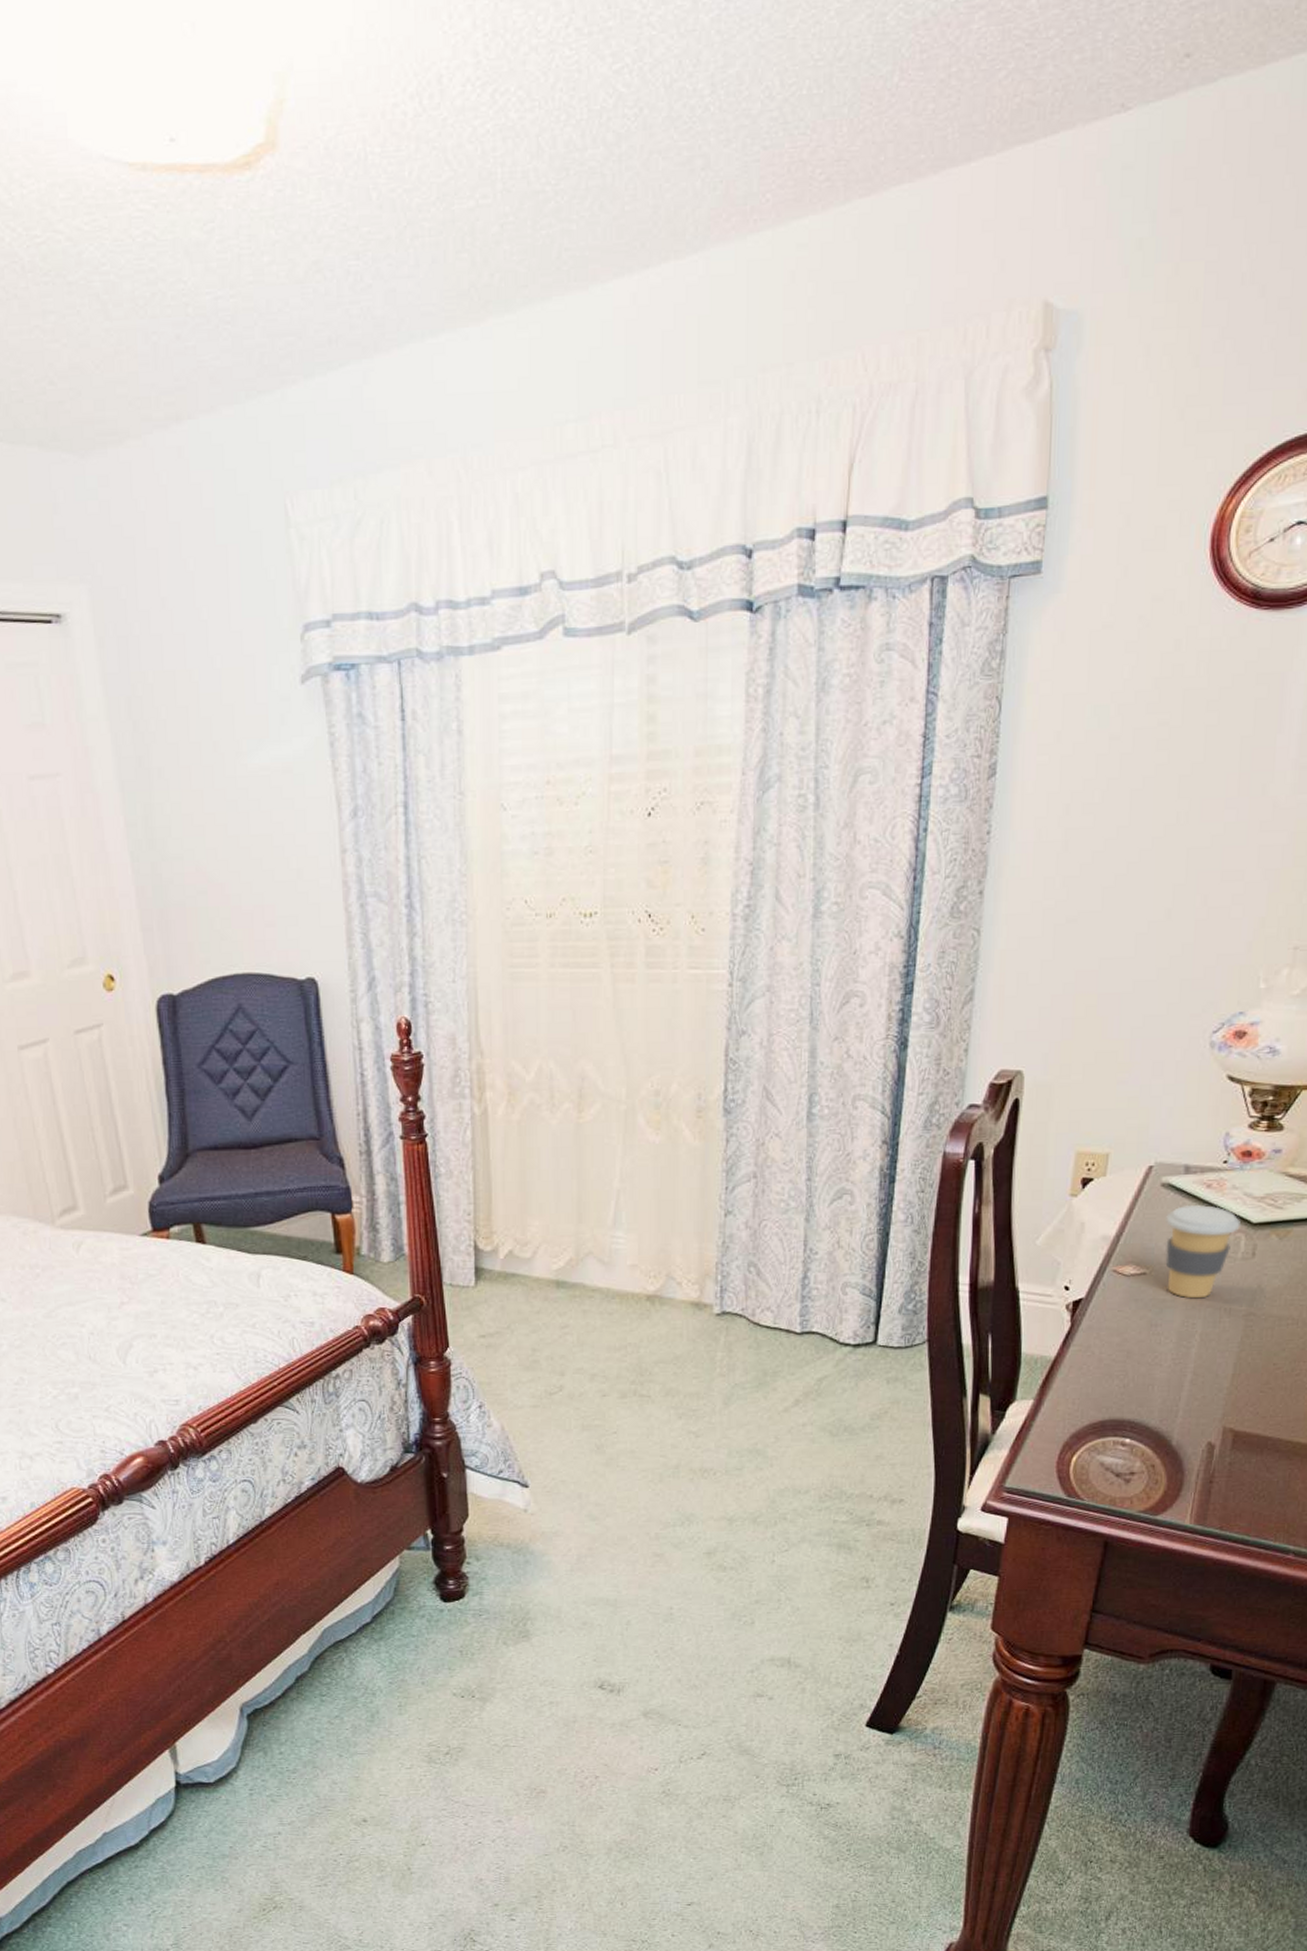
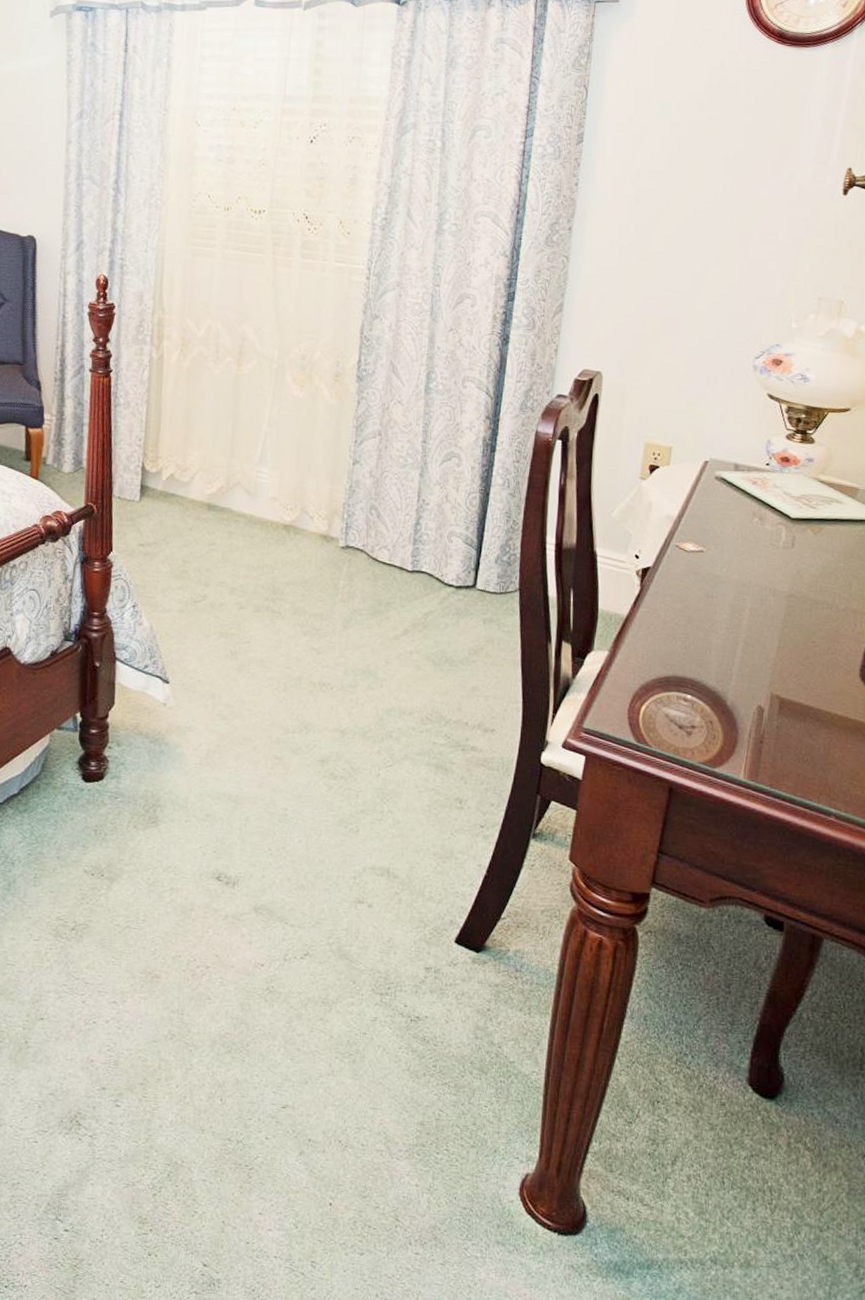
coffee cup: present [1165,1204,1240,1299] -> none [719,496,781,578]

